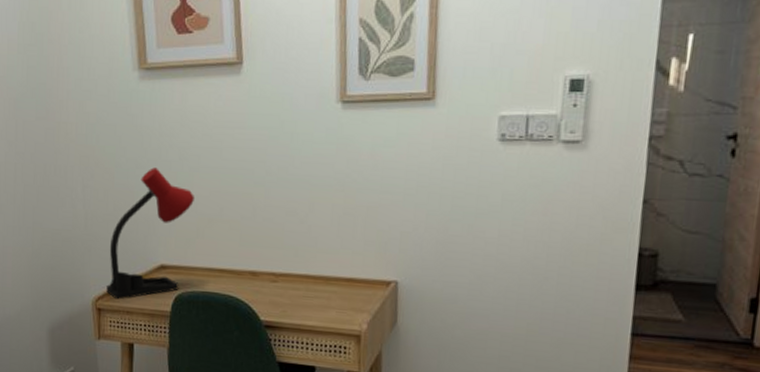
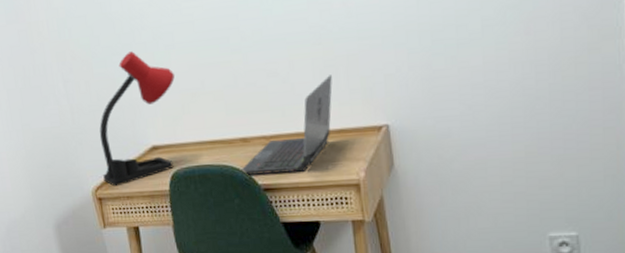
laptop computer: none [245,223,349,314] -> present [241,75,333,175]

